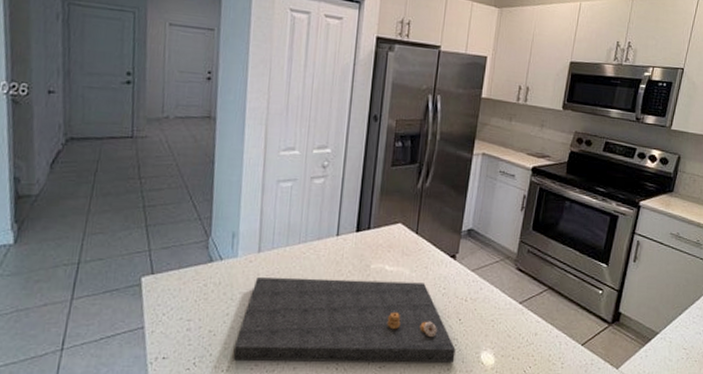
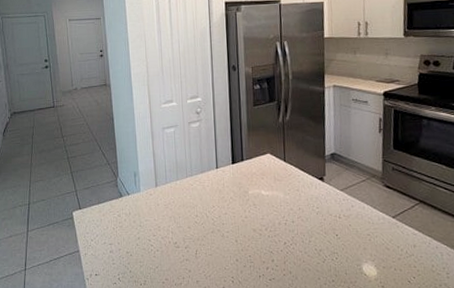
cutting board: present [232,277,456,363] -> none [147,204,338,277]

